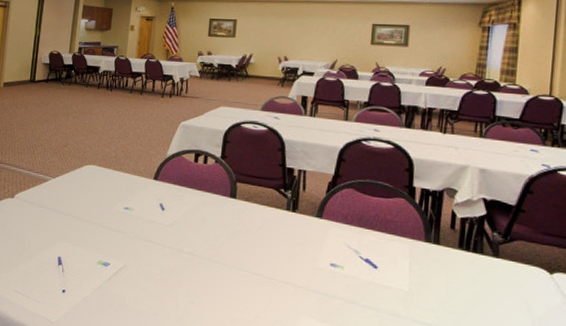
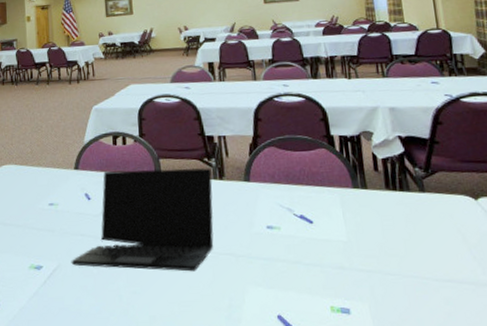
laptop: none [136,186,286,294] -> present [71,168,214,272]

